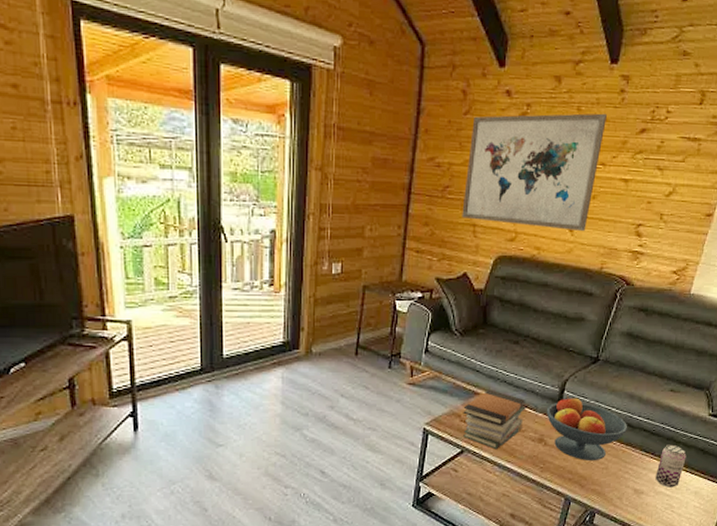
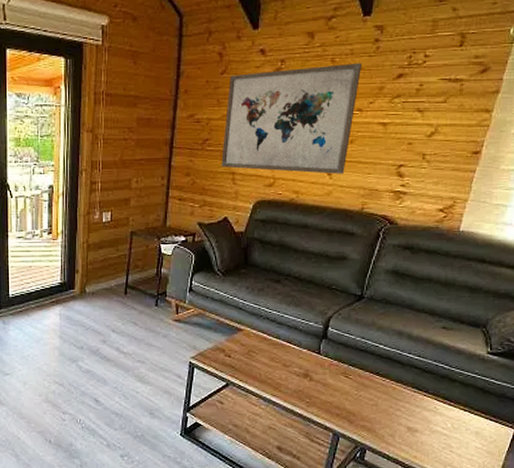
book stack: present [463,389,526,450] -> none [227,326,289,384]
fruit bowl: present [546,395,628,460] -> none [310,332,398,396]
beer can: present [655,444,687,488] -> none [430,382,464,427]

